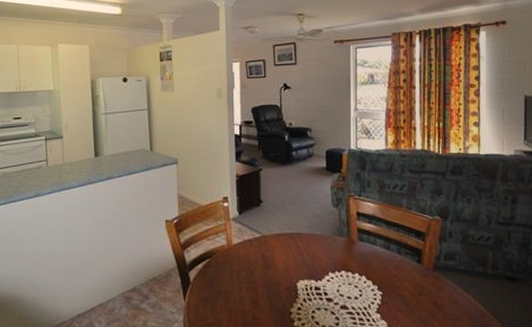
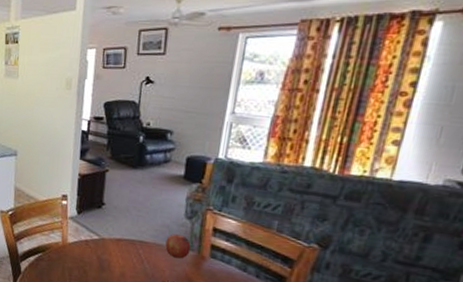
fruit: none [319,223,341,246] -> present [165,234,191,259]

